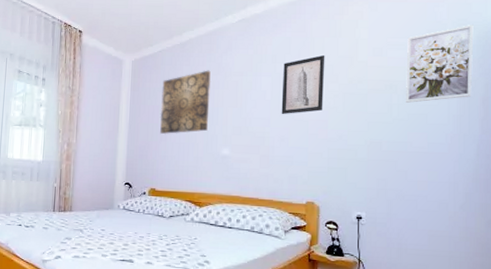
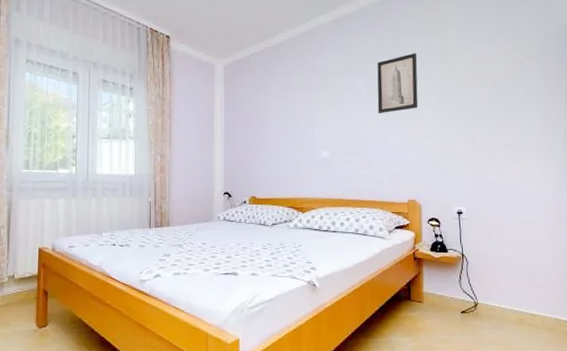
wall art: present [160,70,212,135] -> none [256,72,307,141]
wall art: present [406,25,474,103] -> none [493,19,556,96]

